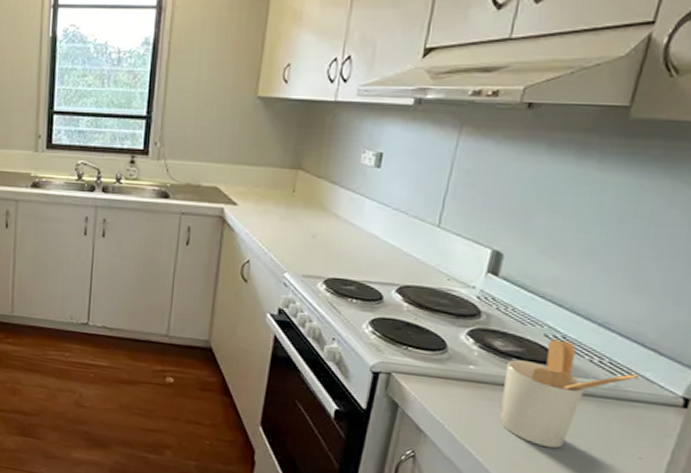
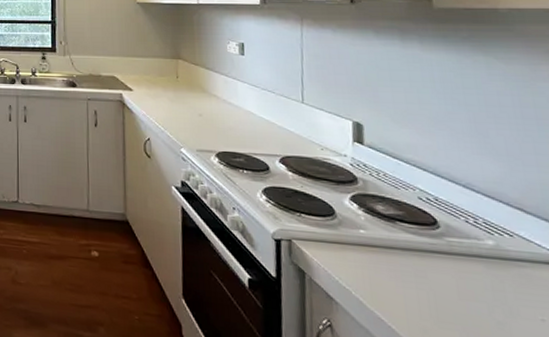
utensil holder: present [499,339,638,449] -> none [393,202,514,313]

